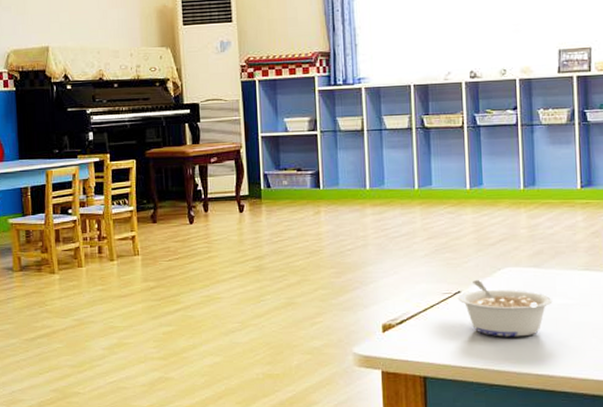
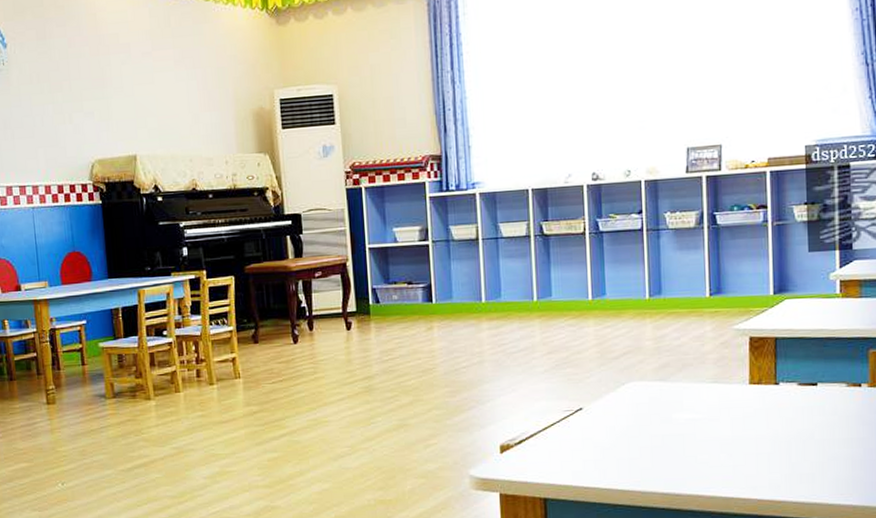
legume: present [458,280,553,337] -> none [580,396,680,455]

